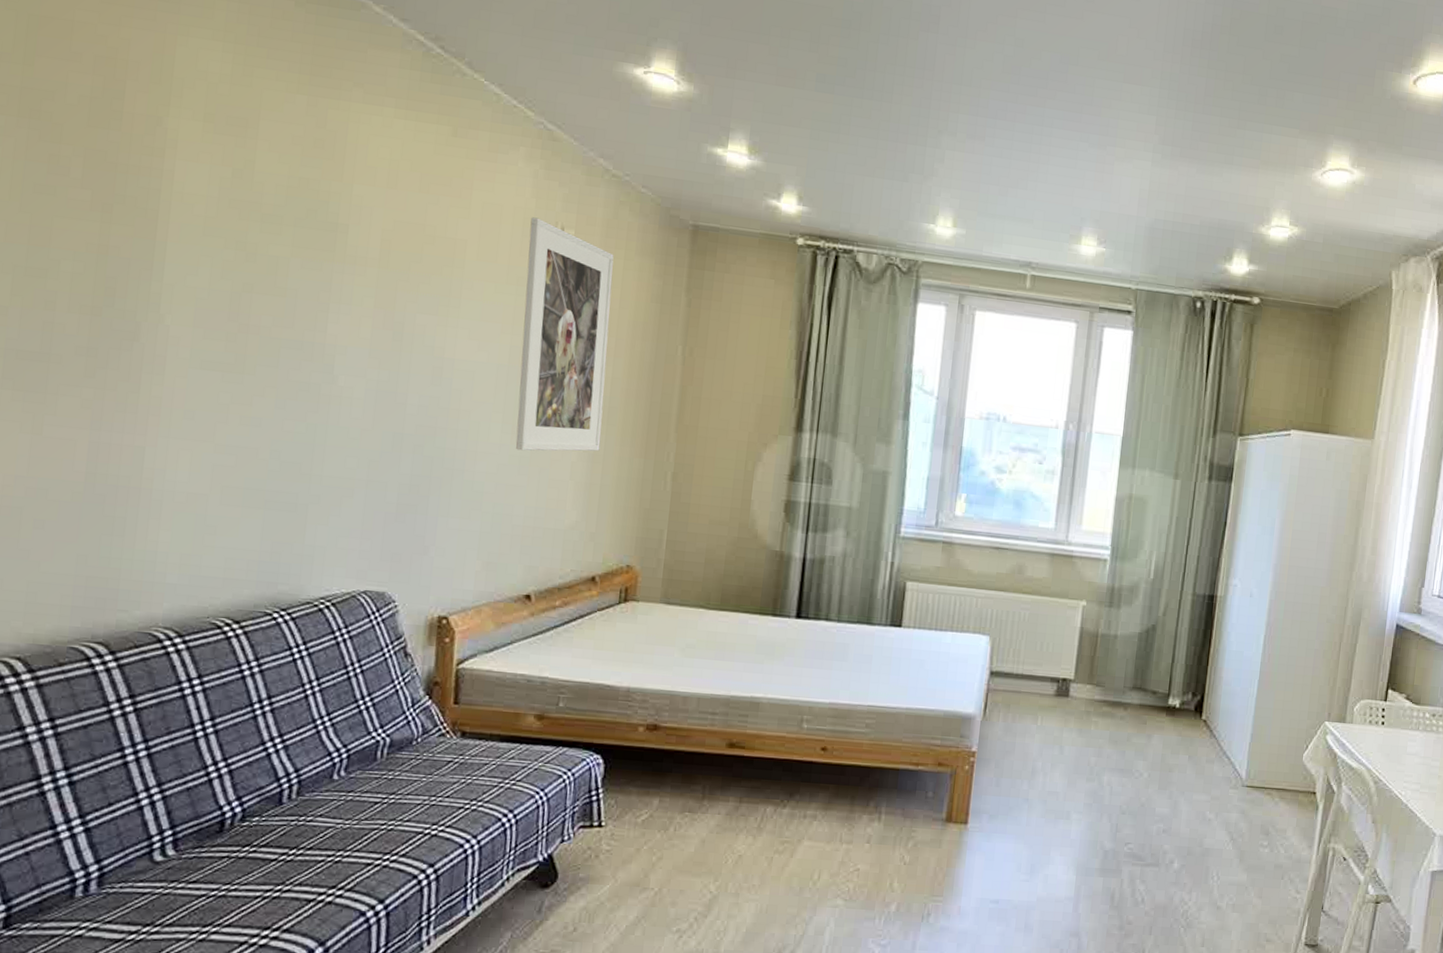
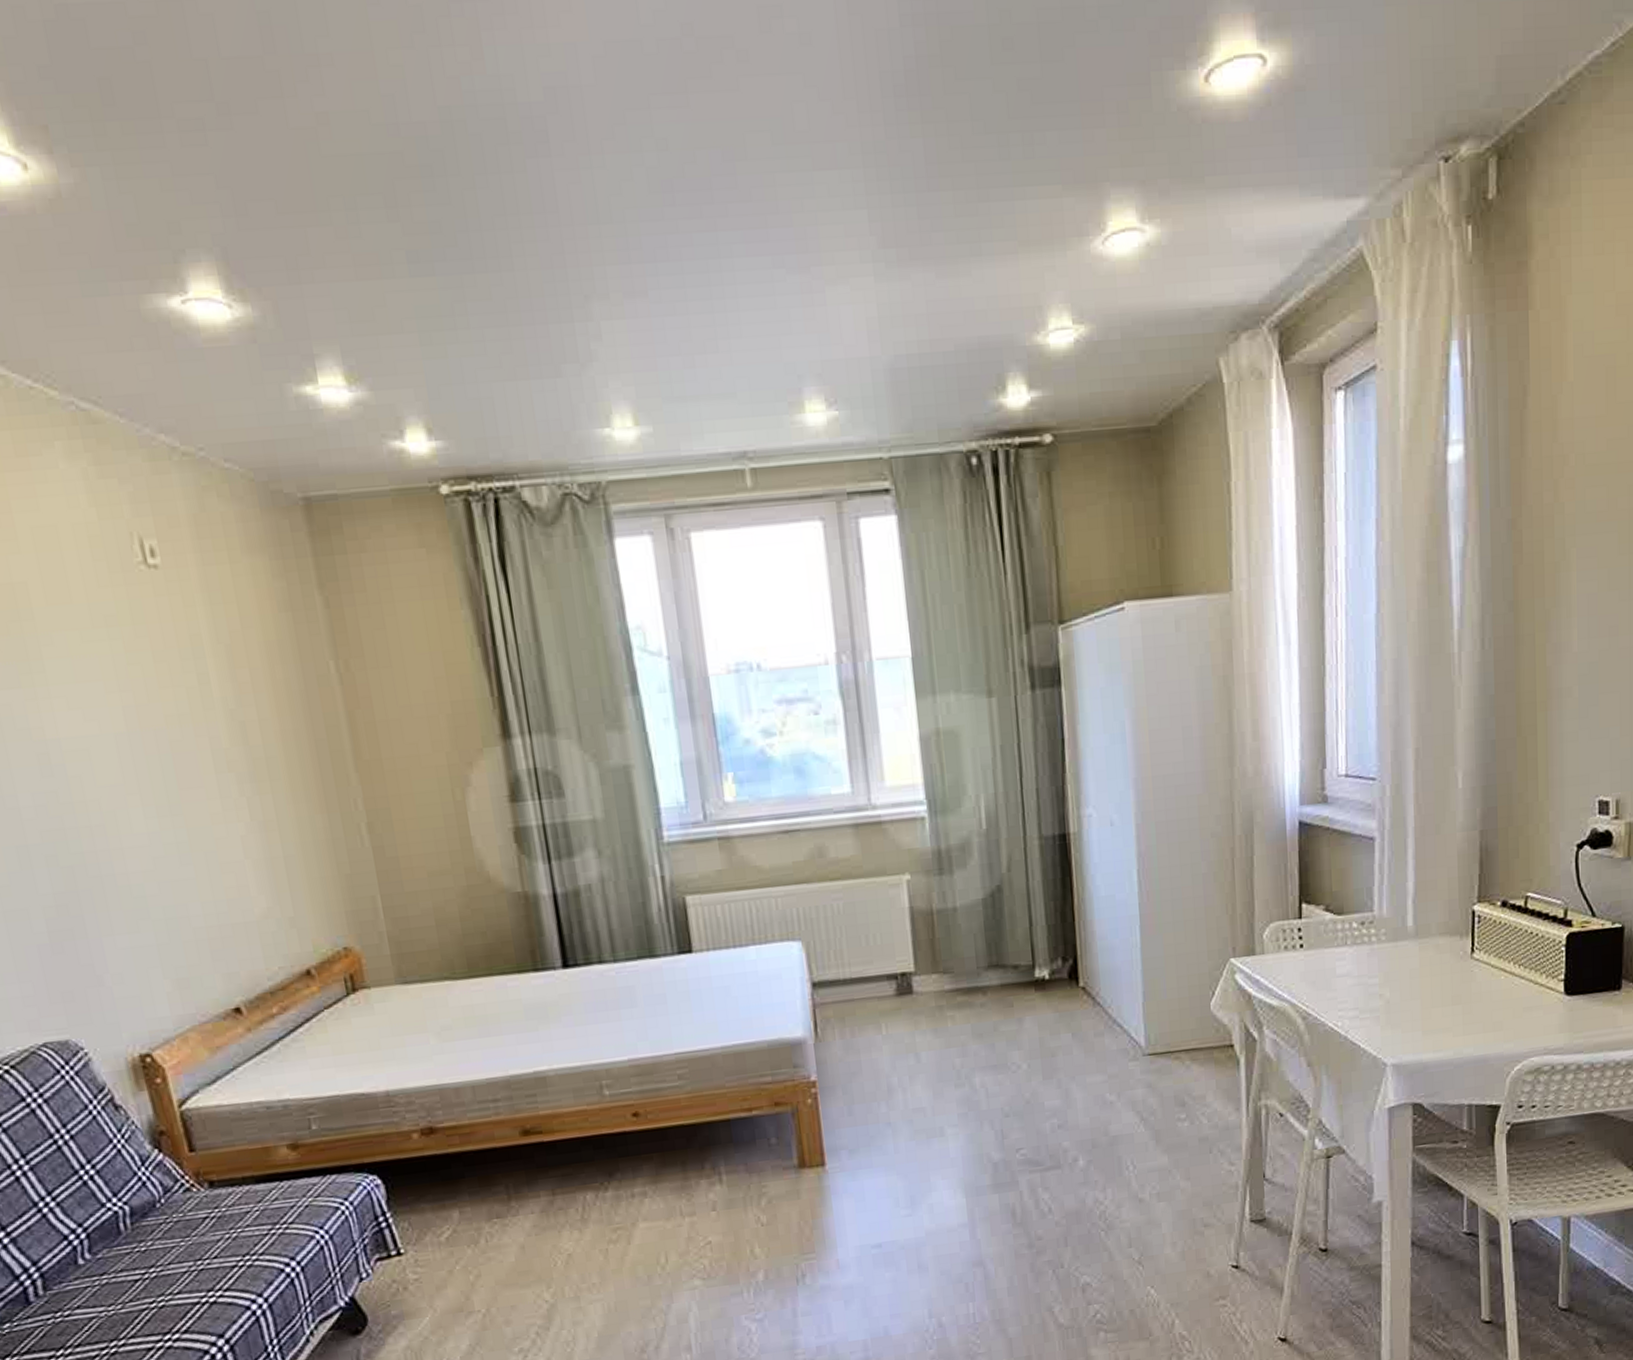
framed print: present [515,217,614,452] -> none [97,532,270,836]

